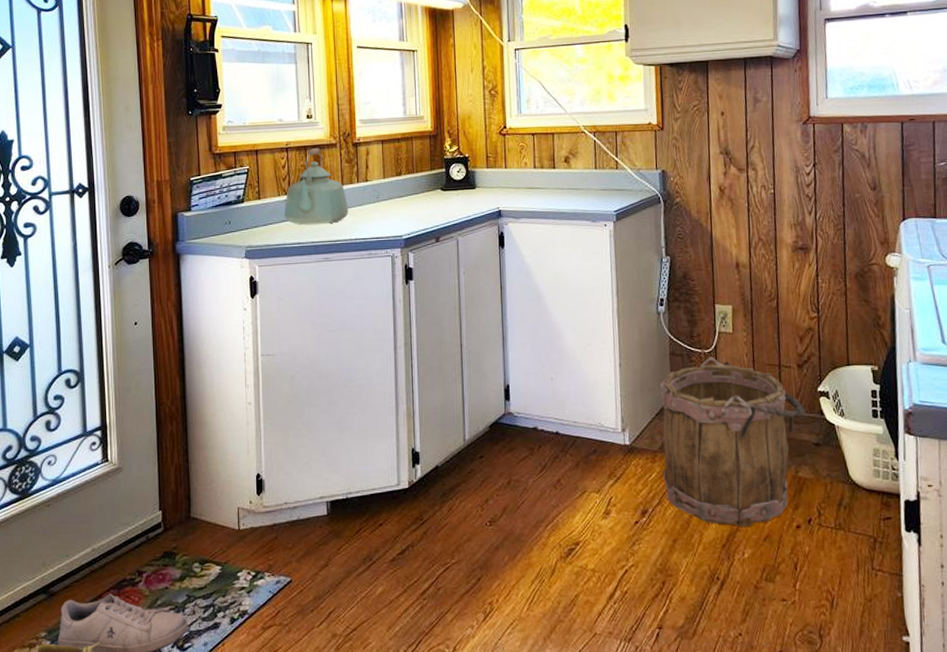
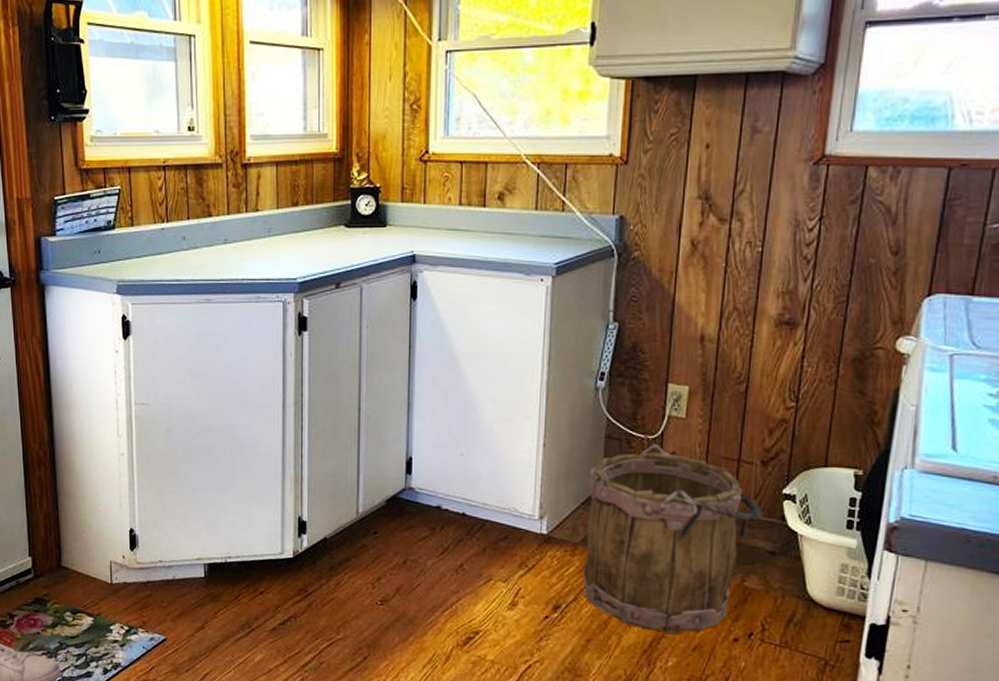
kettle: present [284,147,349,226] -> none [160,167,235,260]

